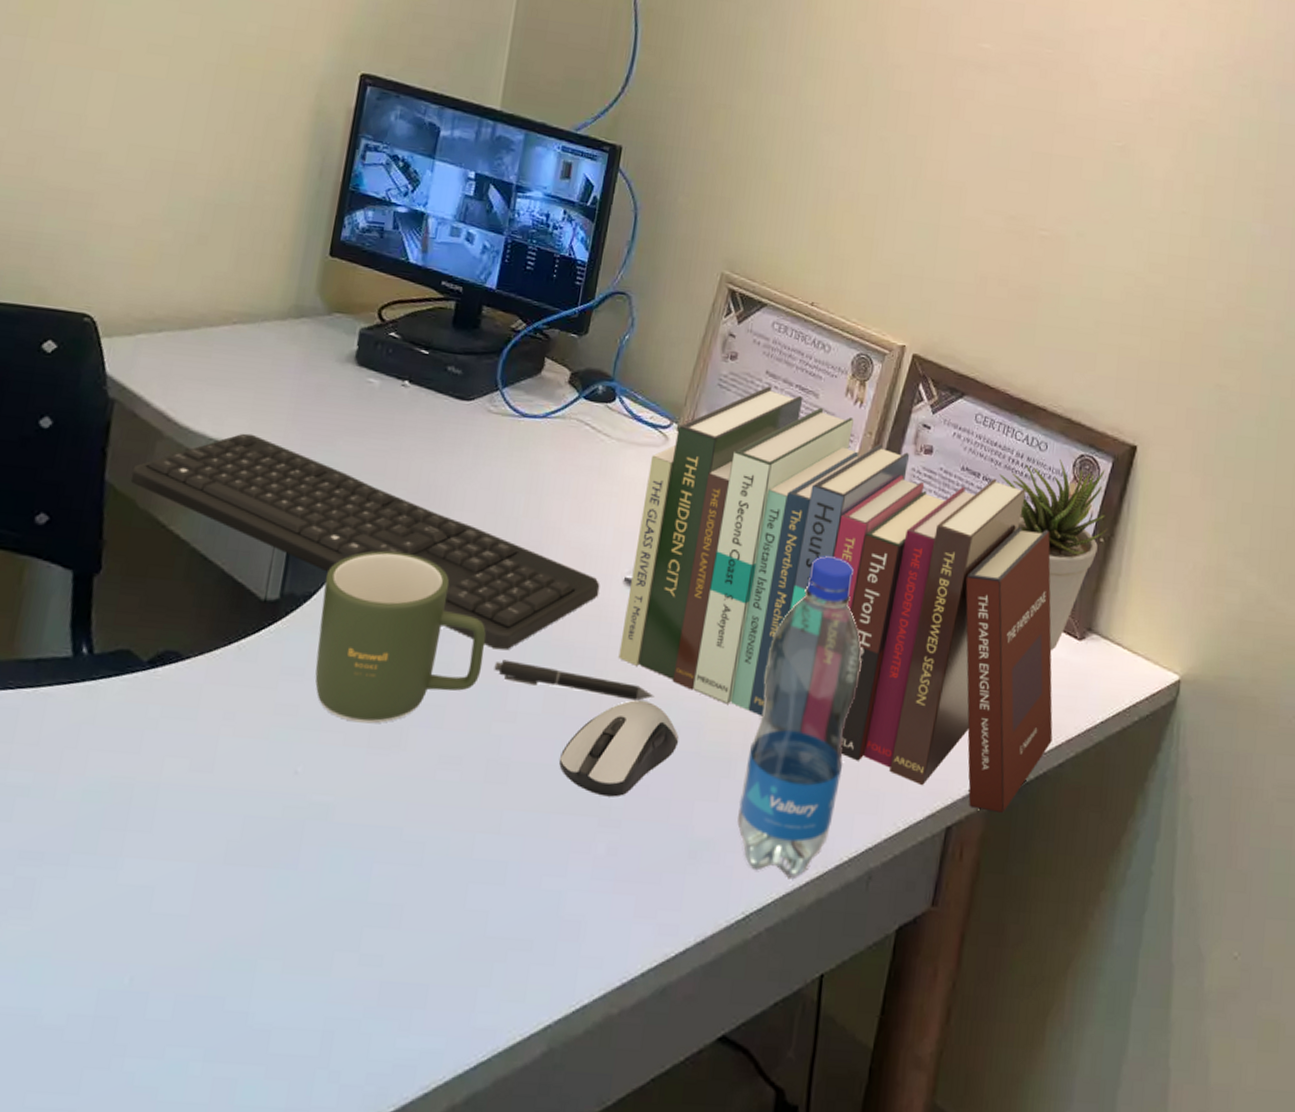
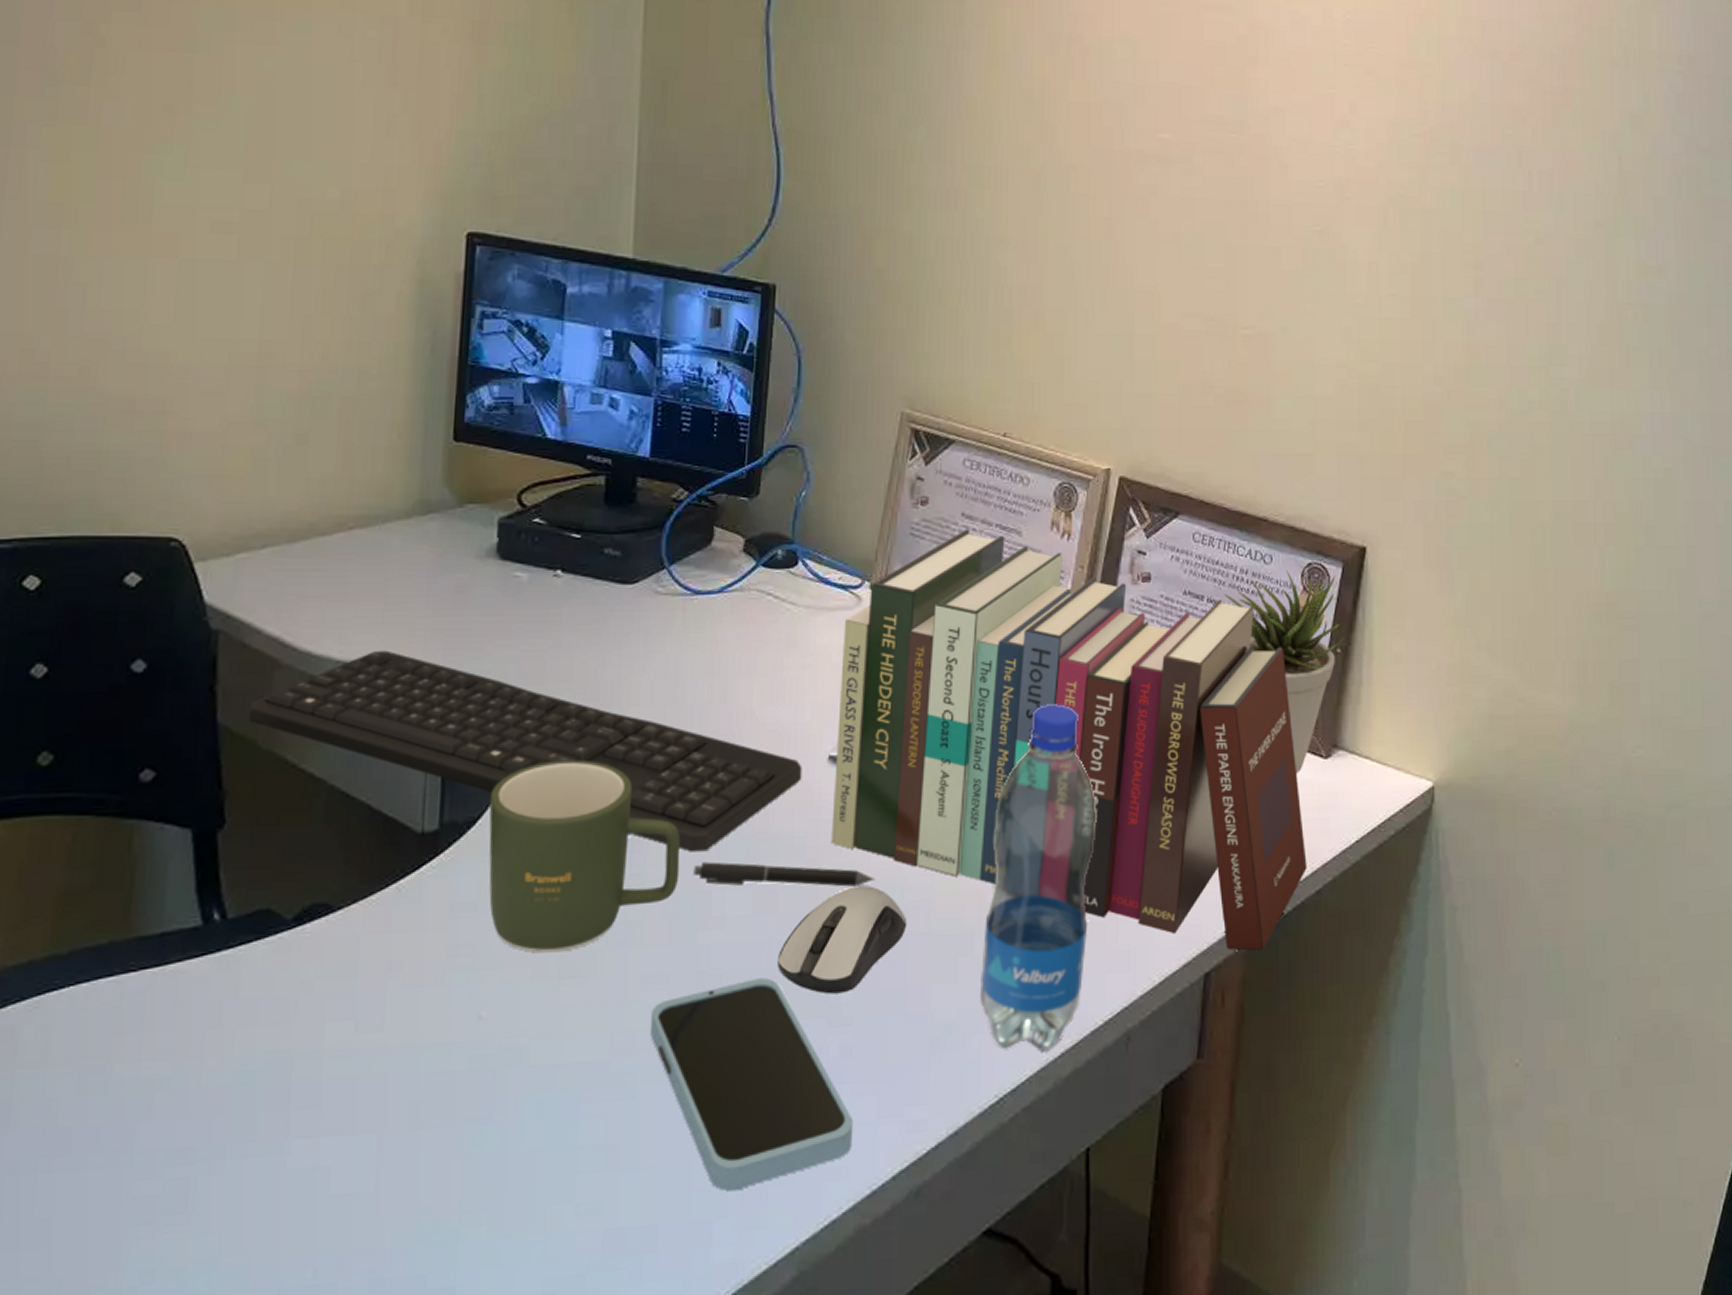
smartphone: none [441,772,612,963] -> present [651,978,854,1190]

